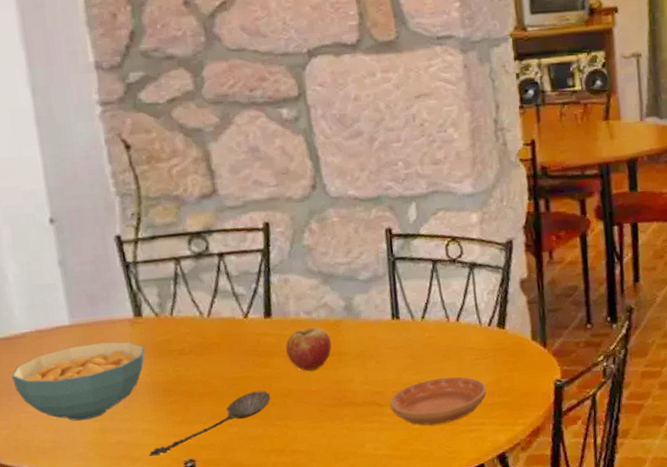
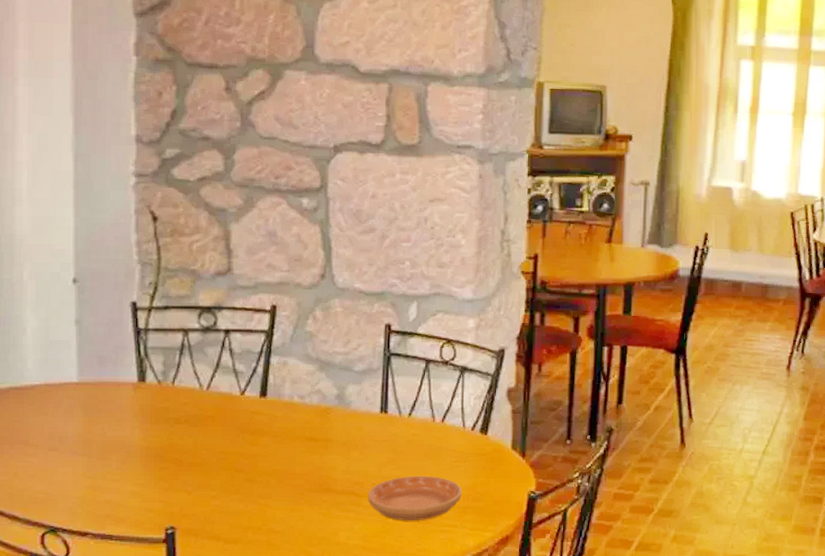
cereal bowl: present [12,341,145,421] -> none [17,403,143,476]
spoon: present [149,390,271,456] -> none [133,468,256,519]
fruit: present [286,327,332,371] -> none [276,411,320,454]

